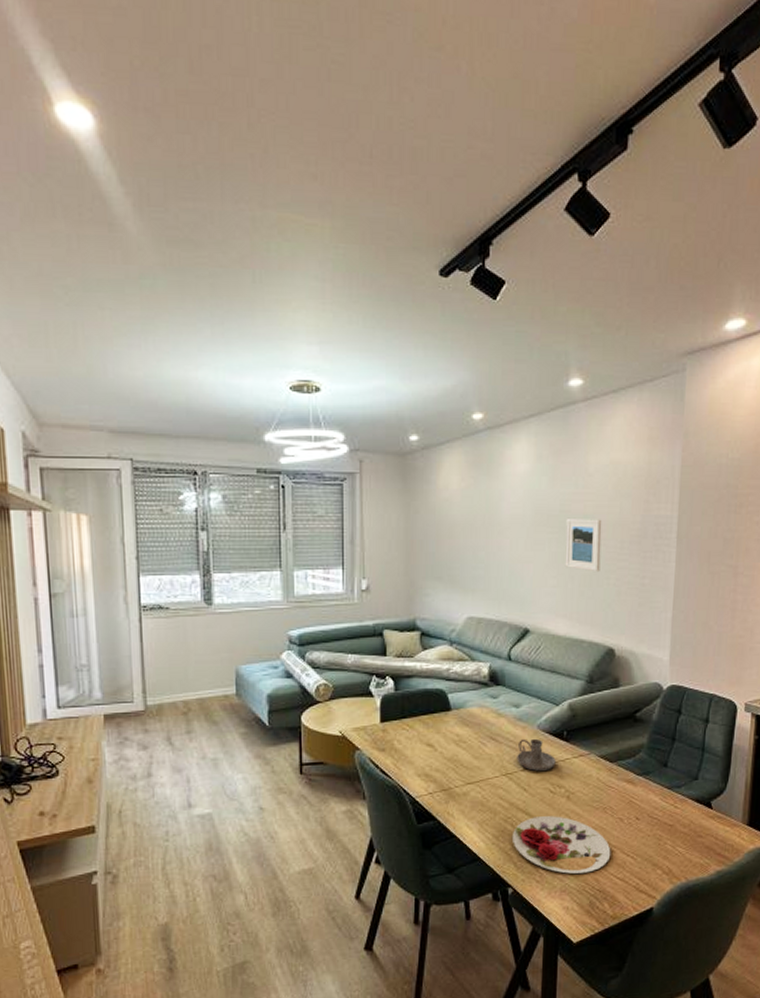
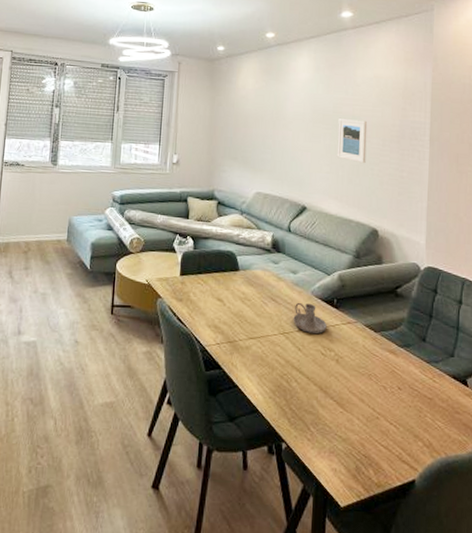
plate: present [511,816,611,875] -> none [286,376,376,438]

